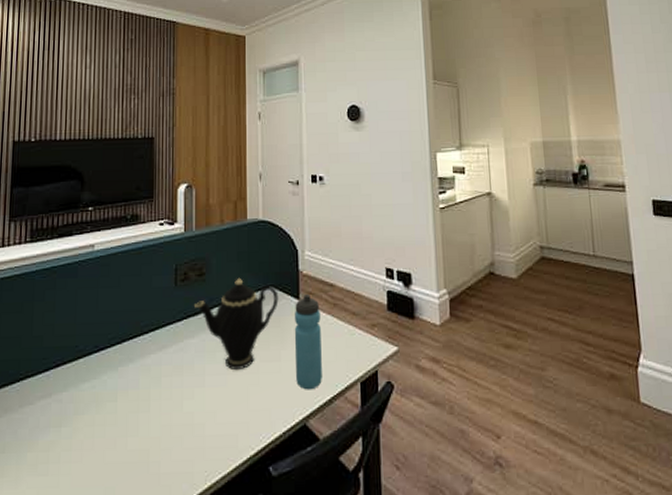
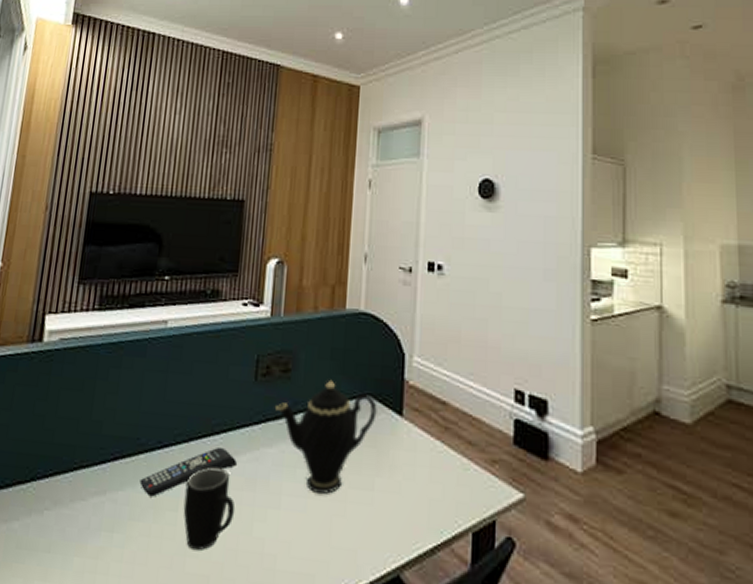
remote control: none [81,343,166,393] -> present [139,446,238,497]
mug: none [122,360,167,431] -> present [183,467,235,551]
water bottle: present [294,294,322,390] -> none [391,411,427,533]

